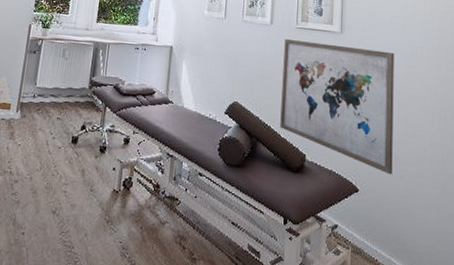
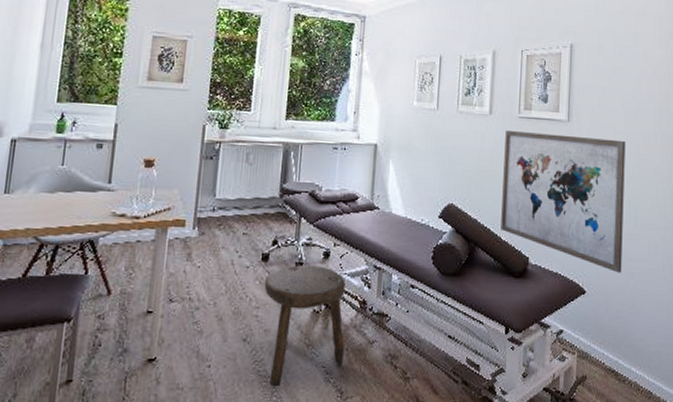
stool: none [72,149,142,258] -> present [264,265,346,387]

